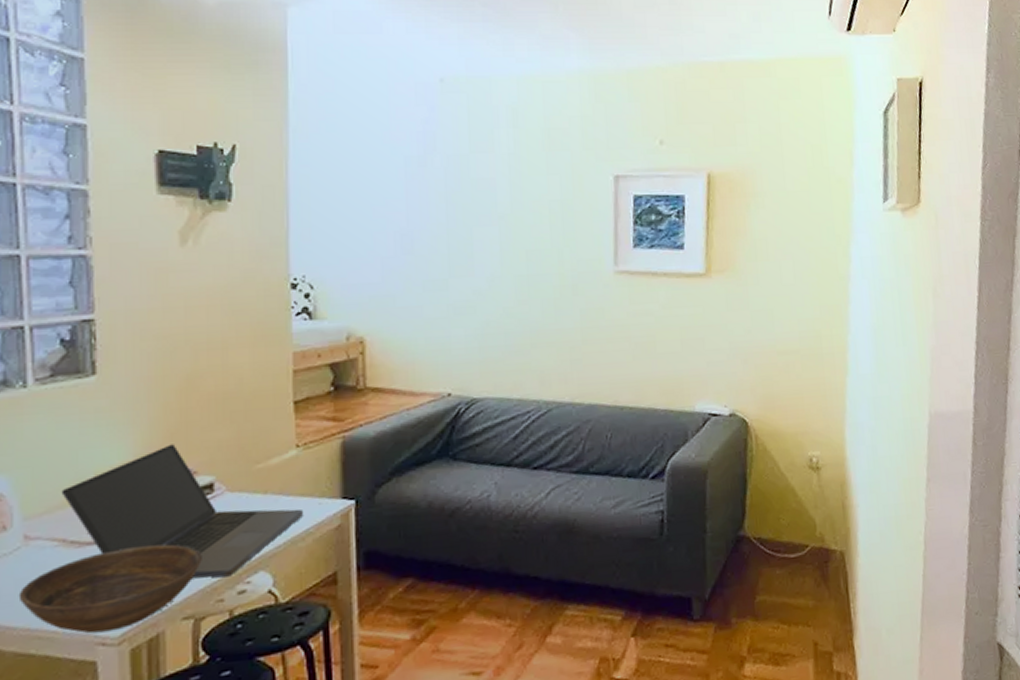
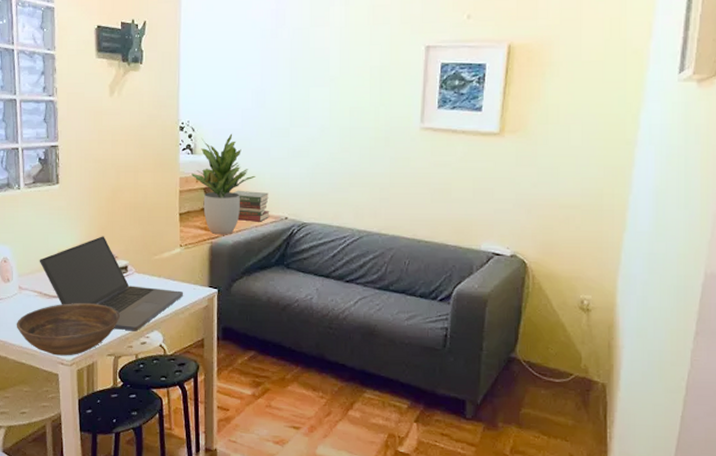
potted plant: none [311,289,404,426] -> present [192,133,256,235]
books: none [372,362,427,404] -> present [233,190,270,222]

